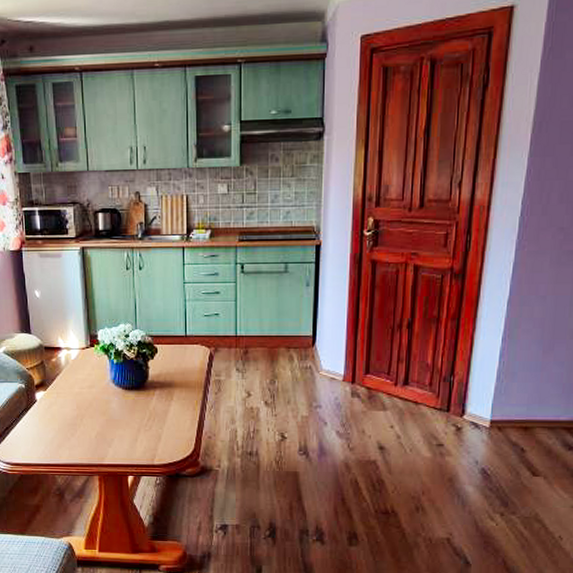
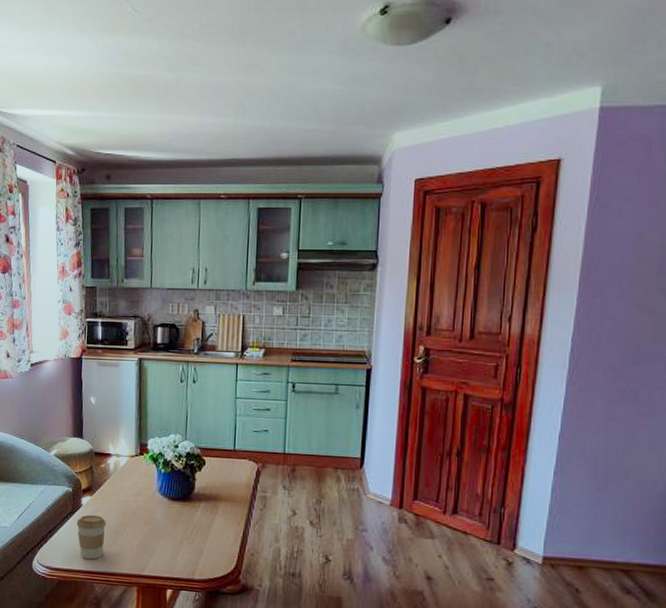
coffee cup: none [32,410,62,453] -> present [76,515,106,560]

